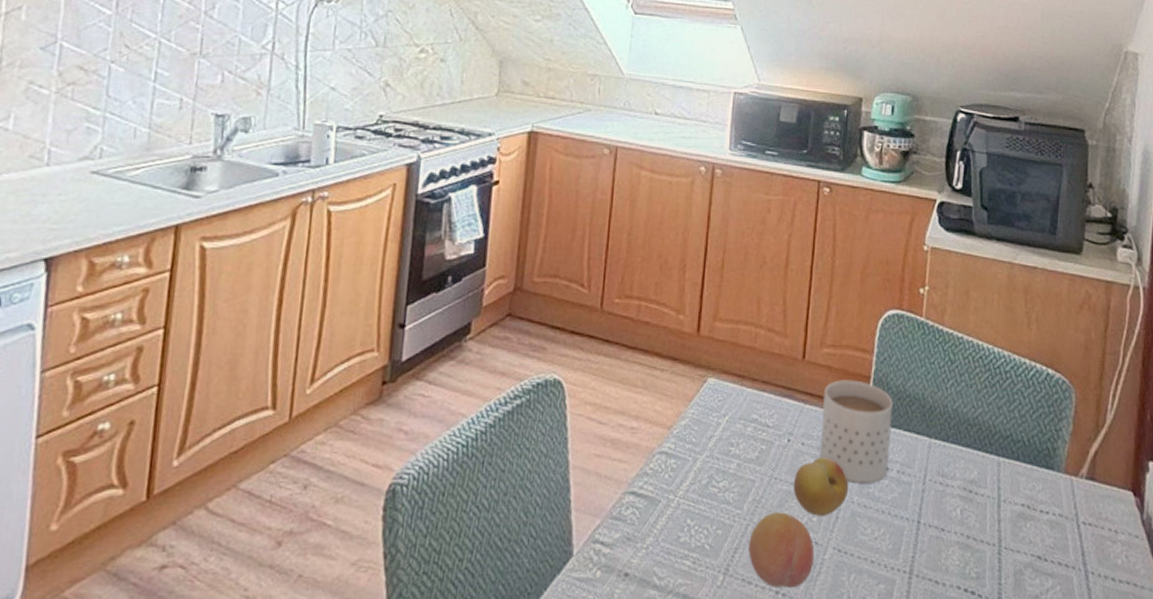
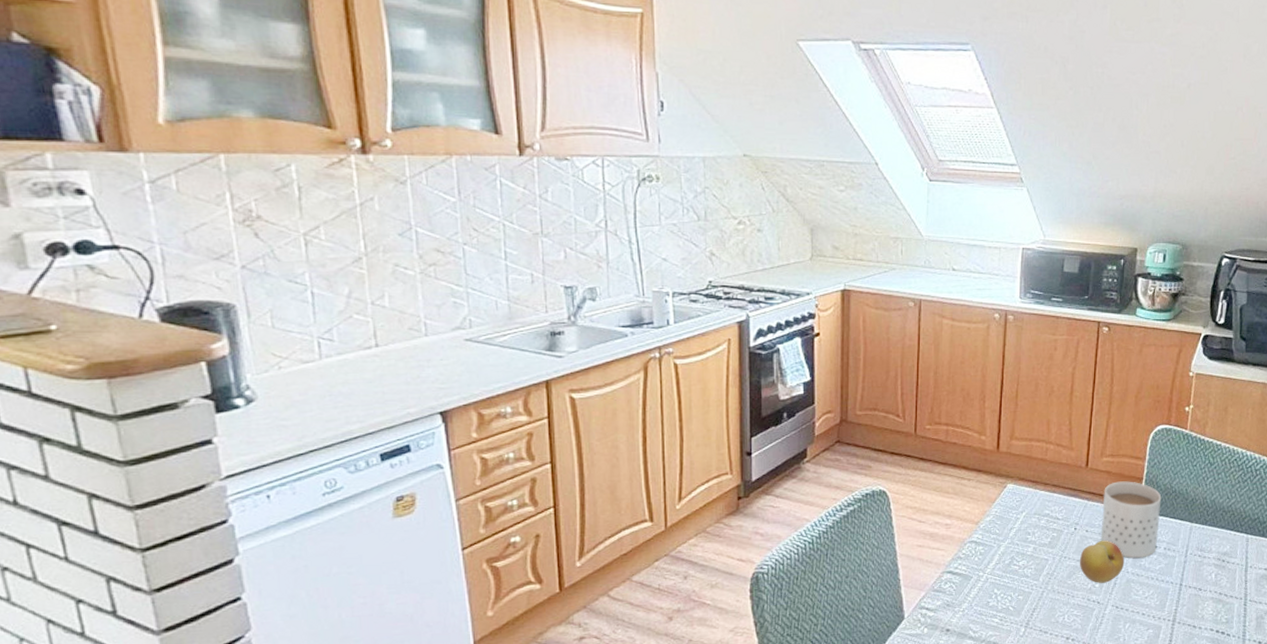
fruit: present [748,512,815,589] -> none [1044,581,1097,635]

